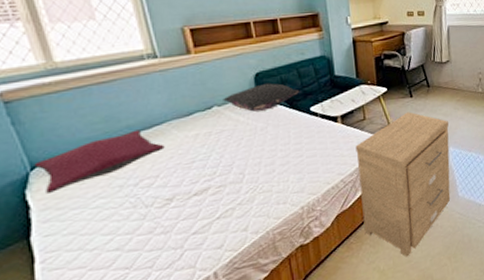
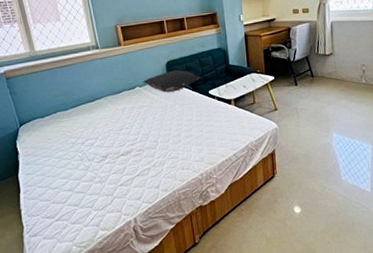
pillow: present [34,129,165,193] -> none [22,102,102,144]
side table: present [355,112,451,257] -> none [246,98,334,230]

